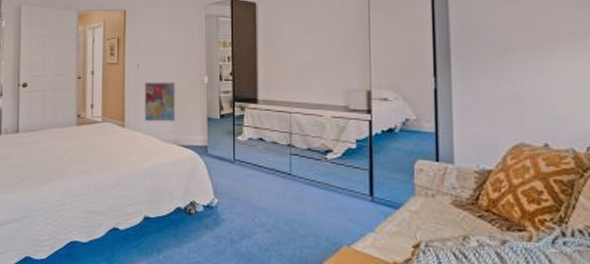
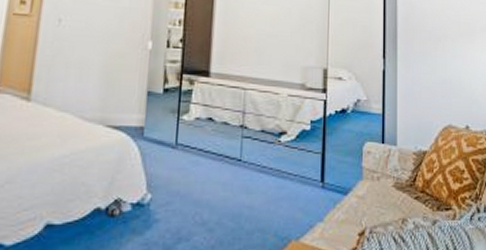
wall art: present [144,81,176,122] -> none [60,42,110,96]

